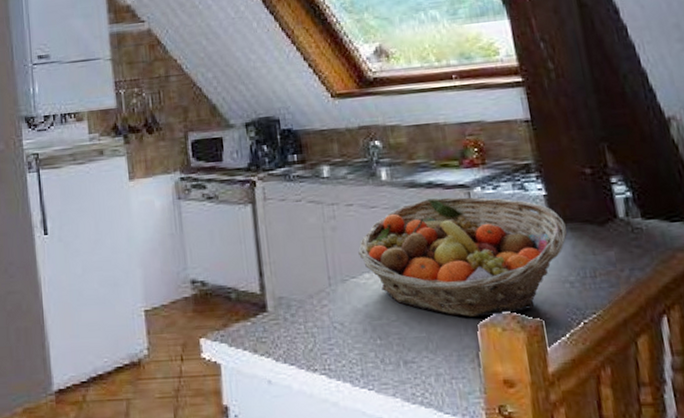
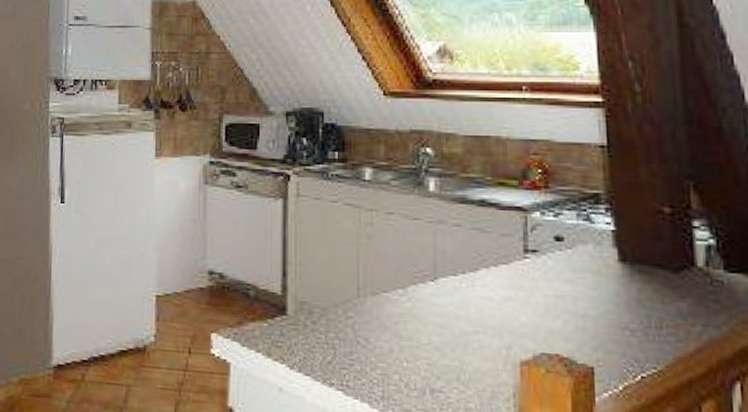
fruit basket: present [358,197,567,317] -> none [394,217,635,356]

